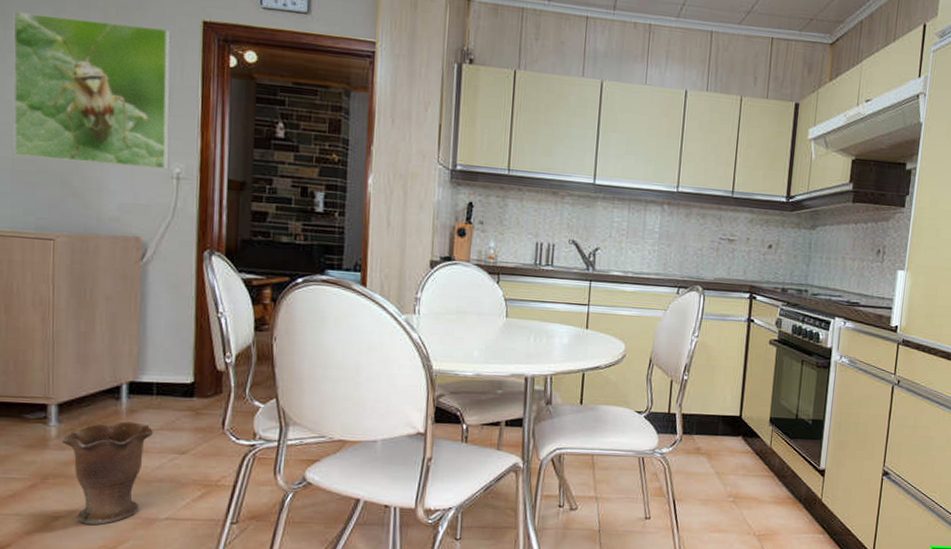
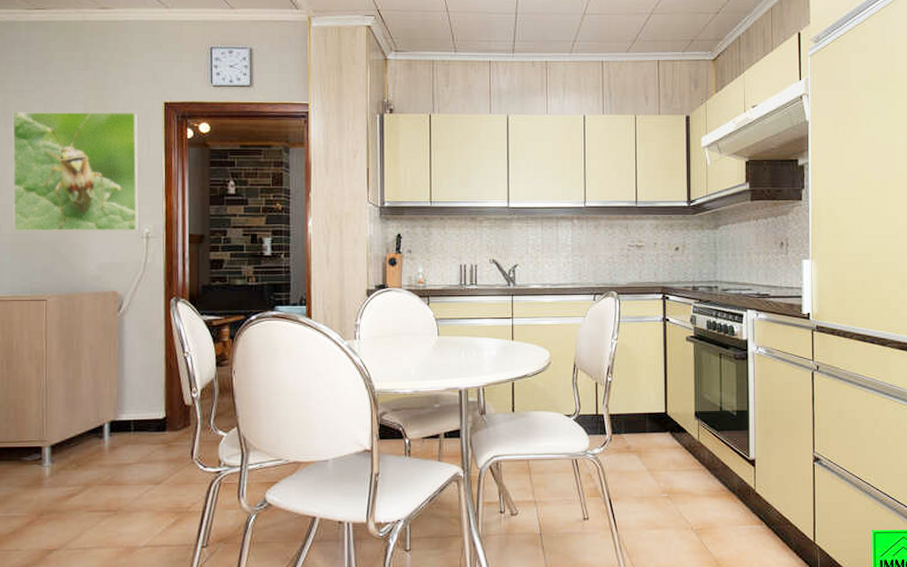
vase: present [62,421,153,525] -> none [55,457,131,556]

